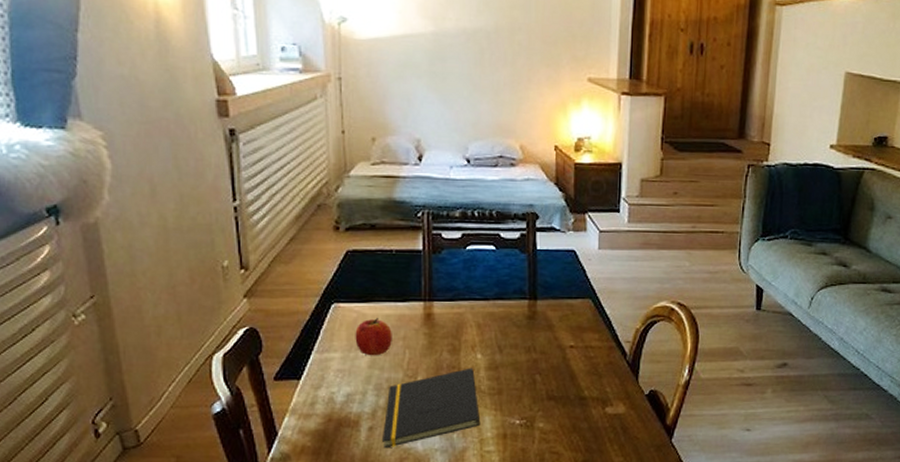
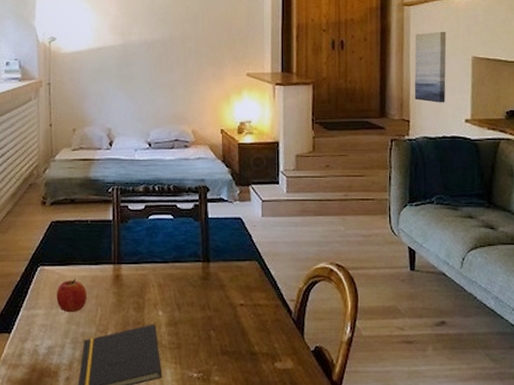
wall art: none [778,39,820,125] -> present [414,31,447,103]

